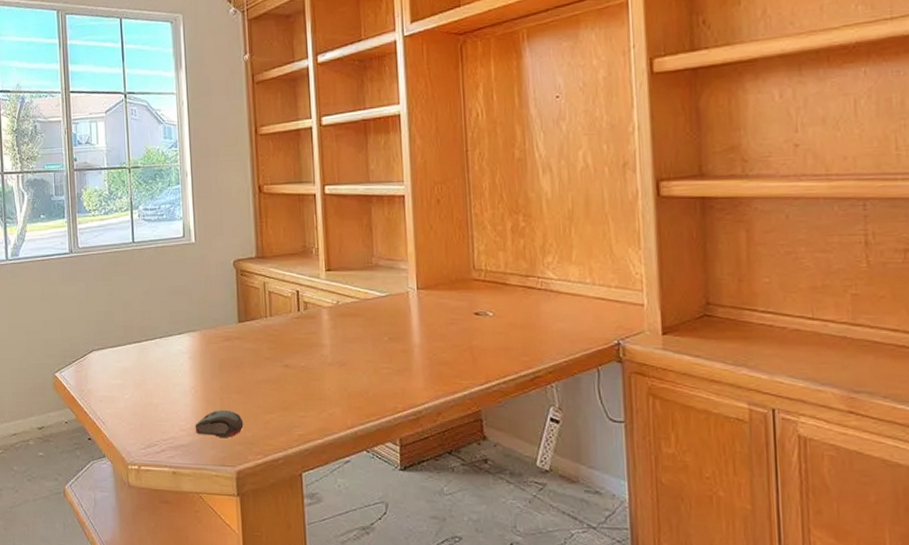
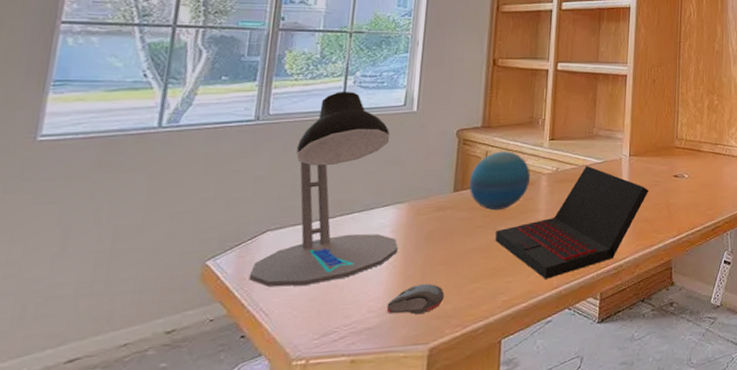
desk lamp: none [86,224,197,401] -> present [248,90,398,287]
decorative orb: none [251,282,311,343] -> present [469,151,530,211]
laptop: none [283,299,446,418] -> present [495,165,649,279]

